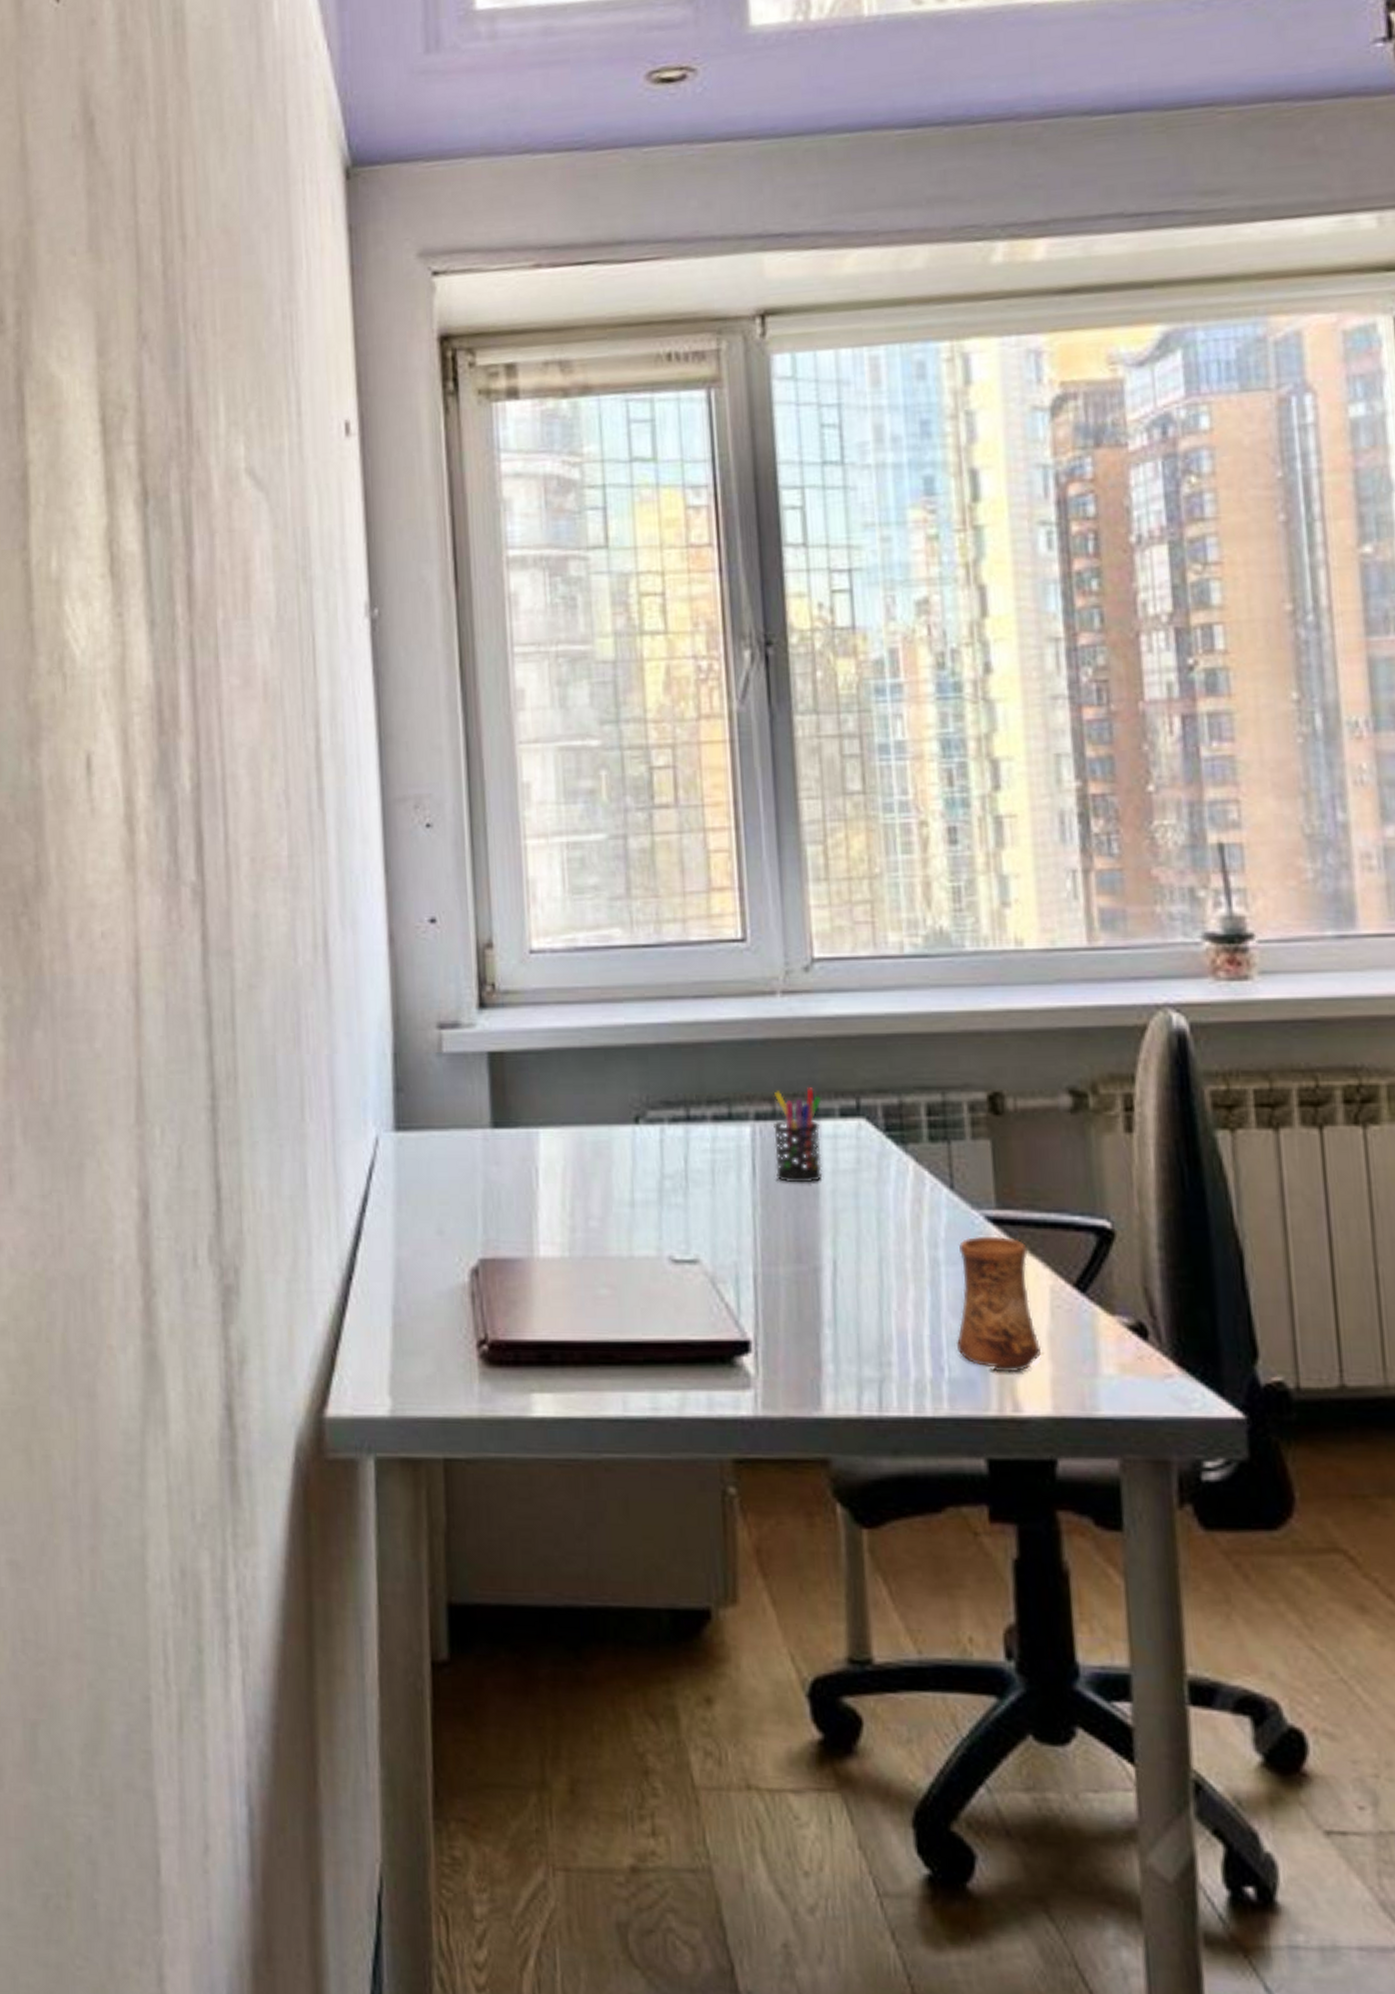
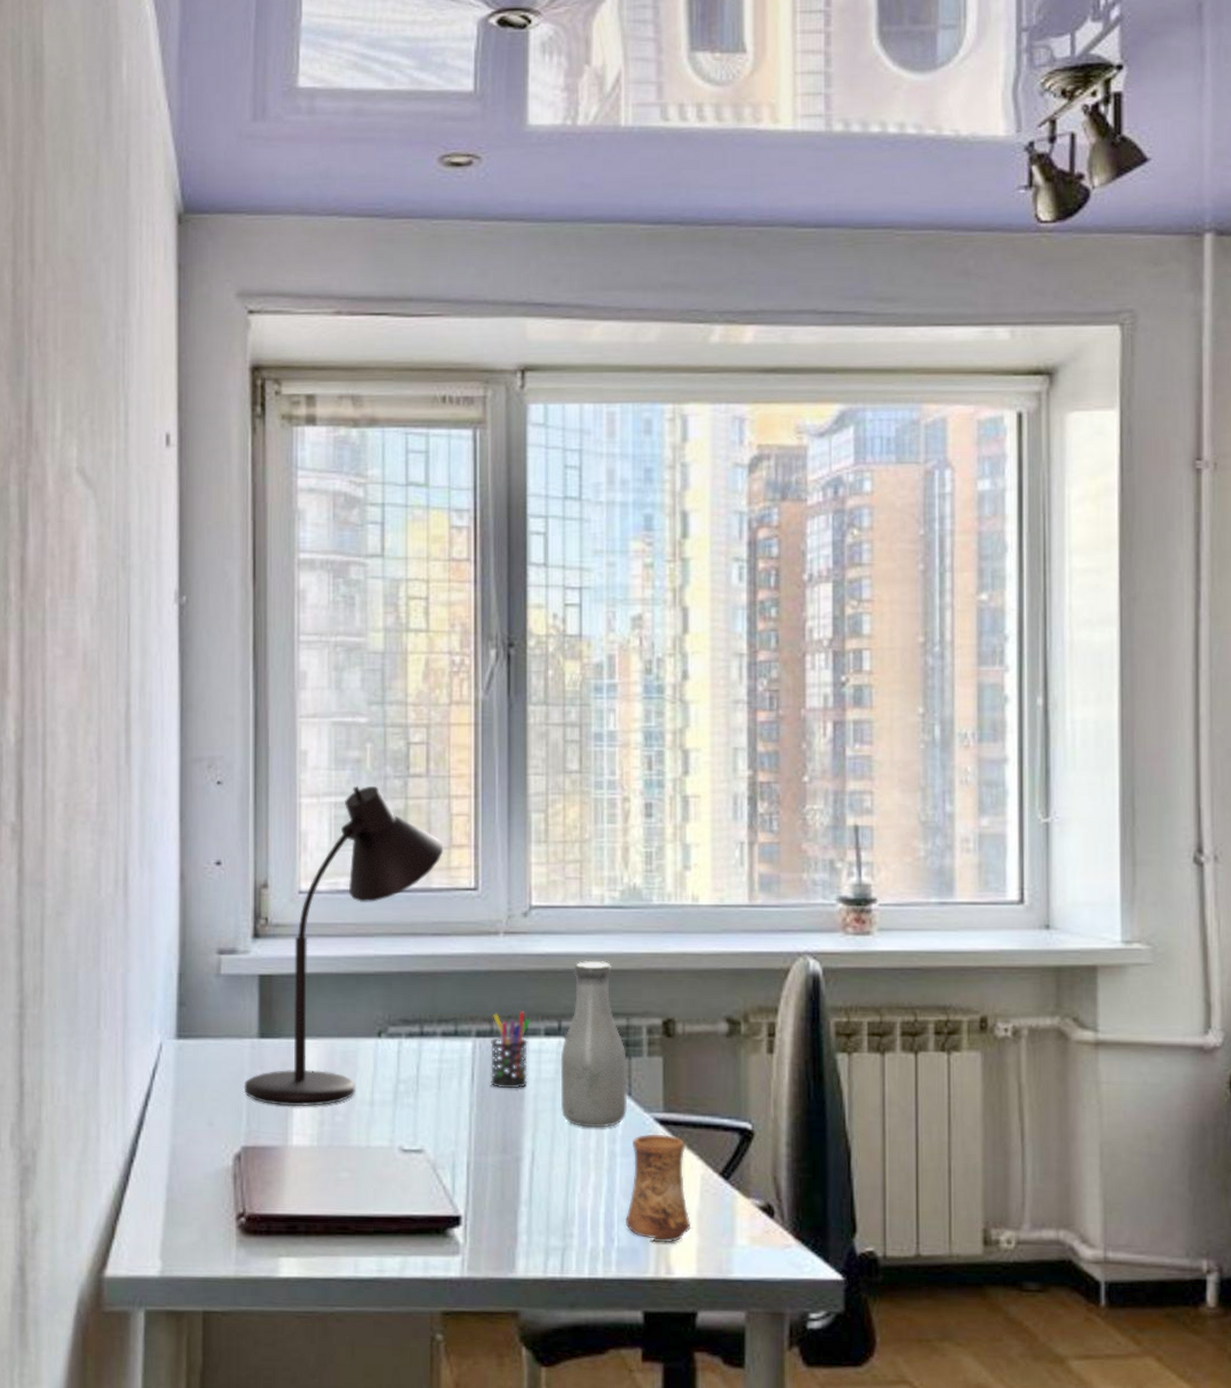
desk lamp: none [477,820,702,1210] -> present [243,785,444,1107]
bottle: none [861,1023,951,1230] -> present [560,961,628,1128]

